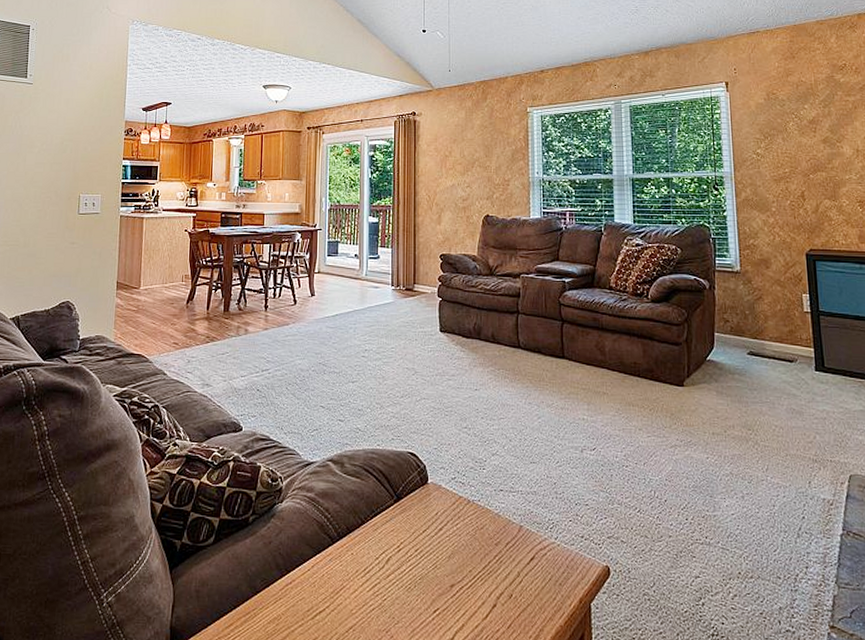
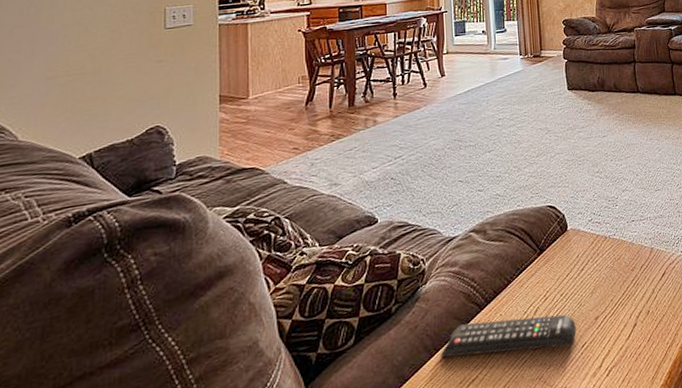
remote control: none [291,552,429,607] -> present [441,314,577,358]

